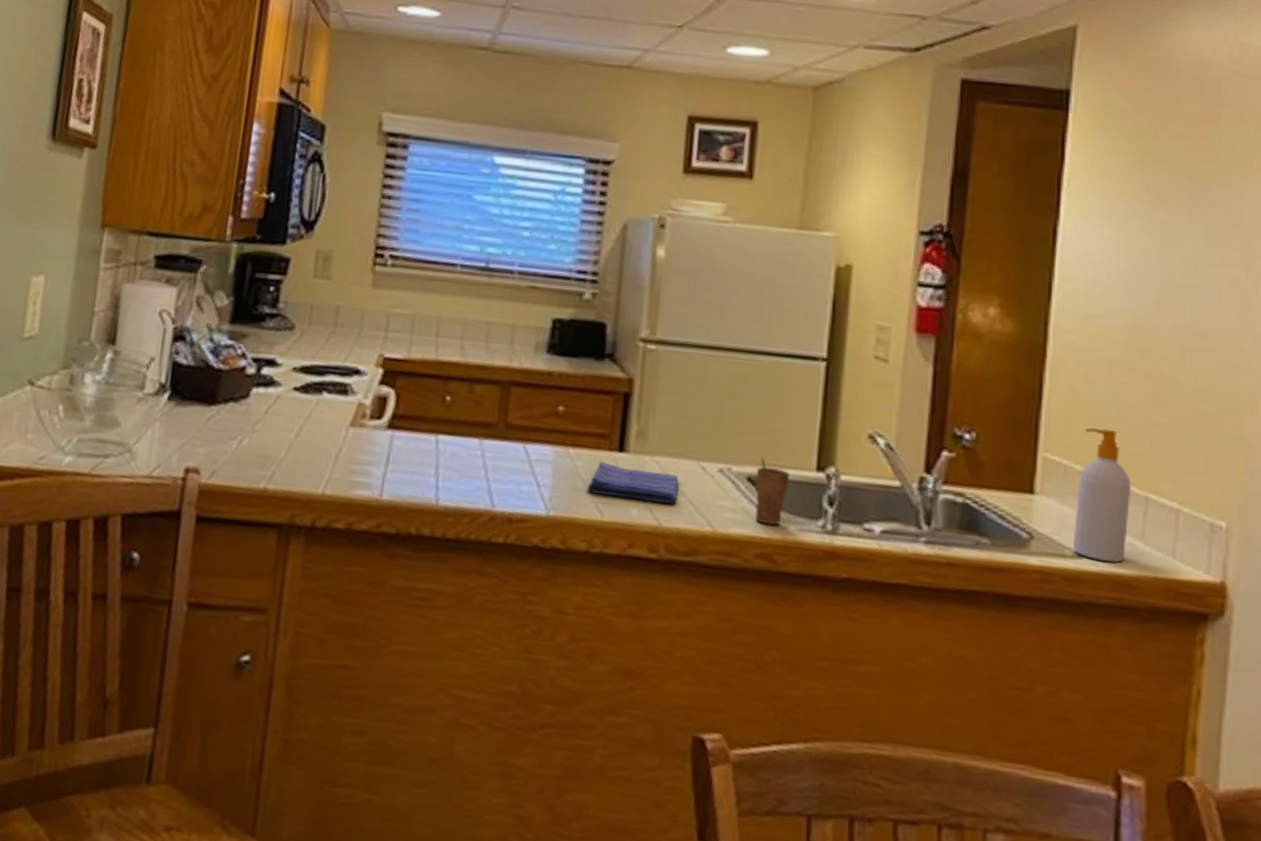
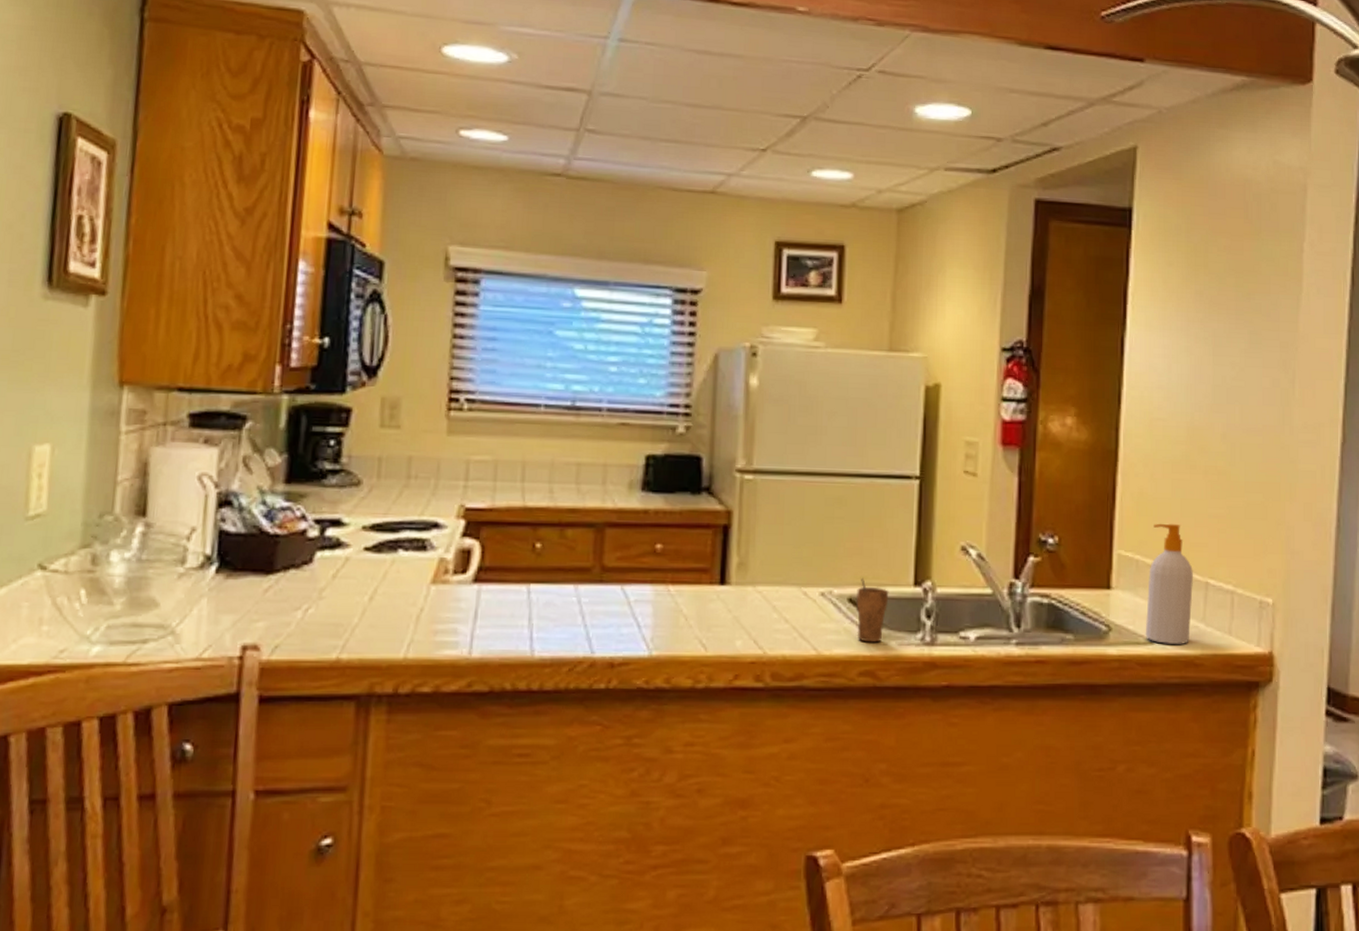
dish towel: present [587,462,679,504] -> none [690,596,782,633]

